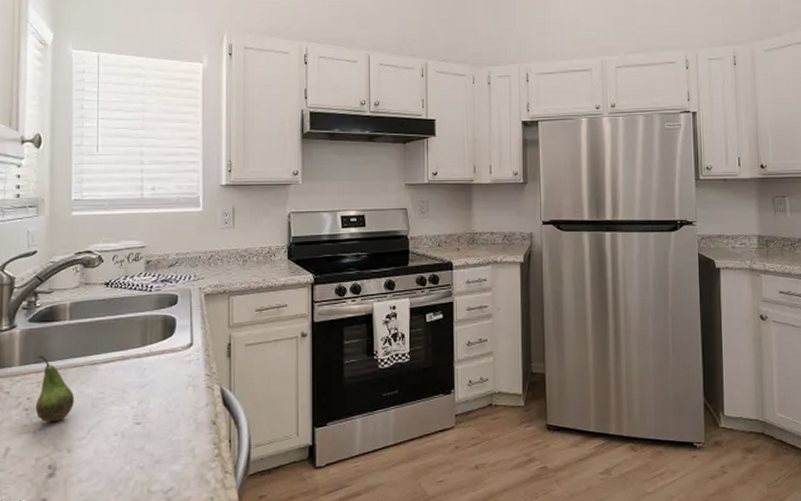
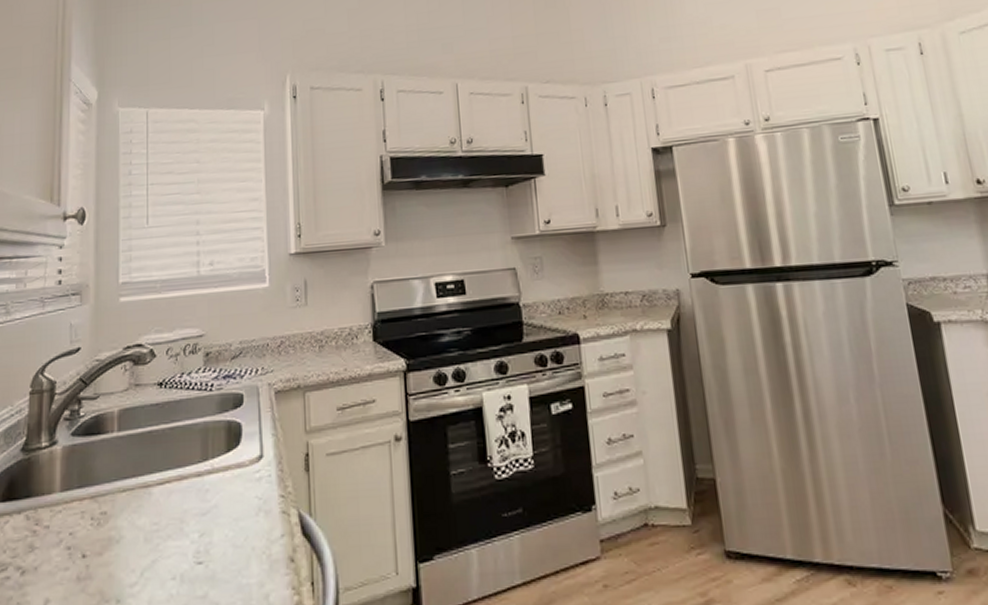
fruit: present [35,355,74,423] -> none [79,478,123,564]

